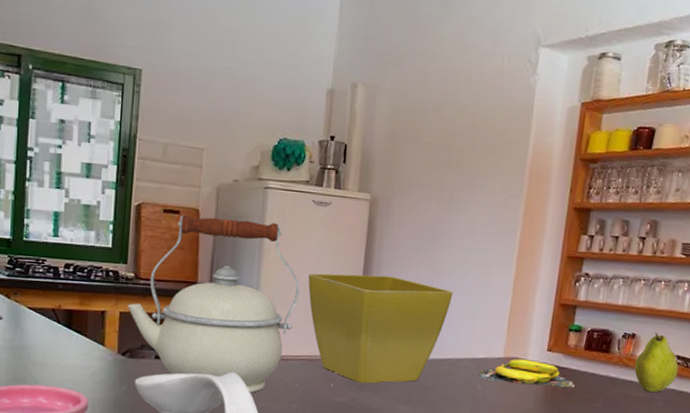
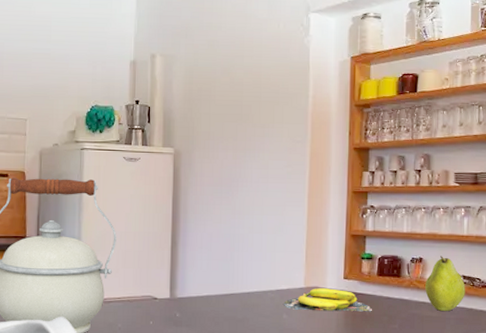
flower pot: present [308,273,453,384] -> none [124,220,254,320]

